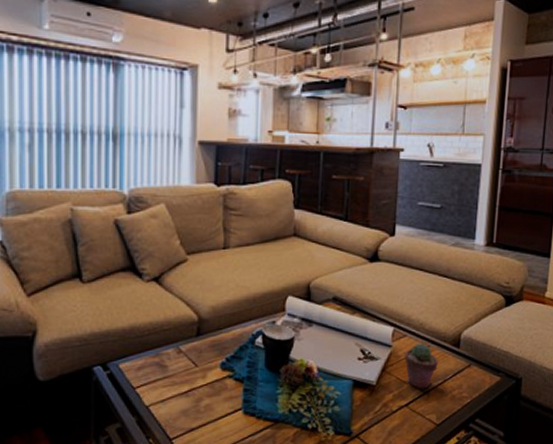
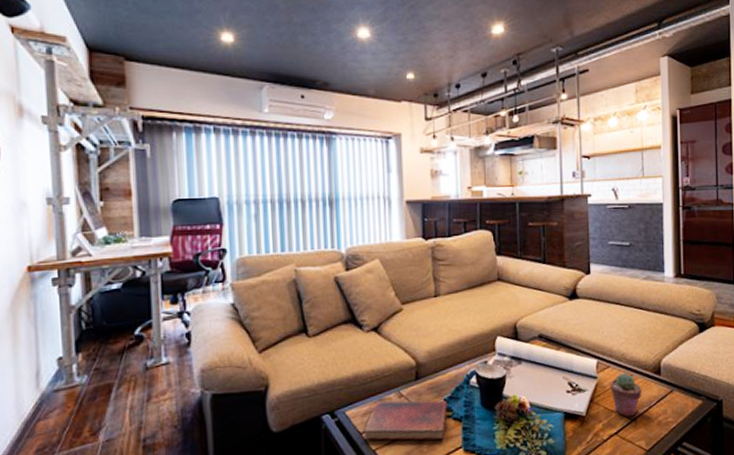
diary: none [137,356,229,400] -> present [363,400,447,440]

